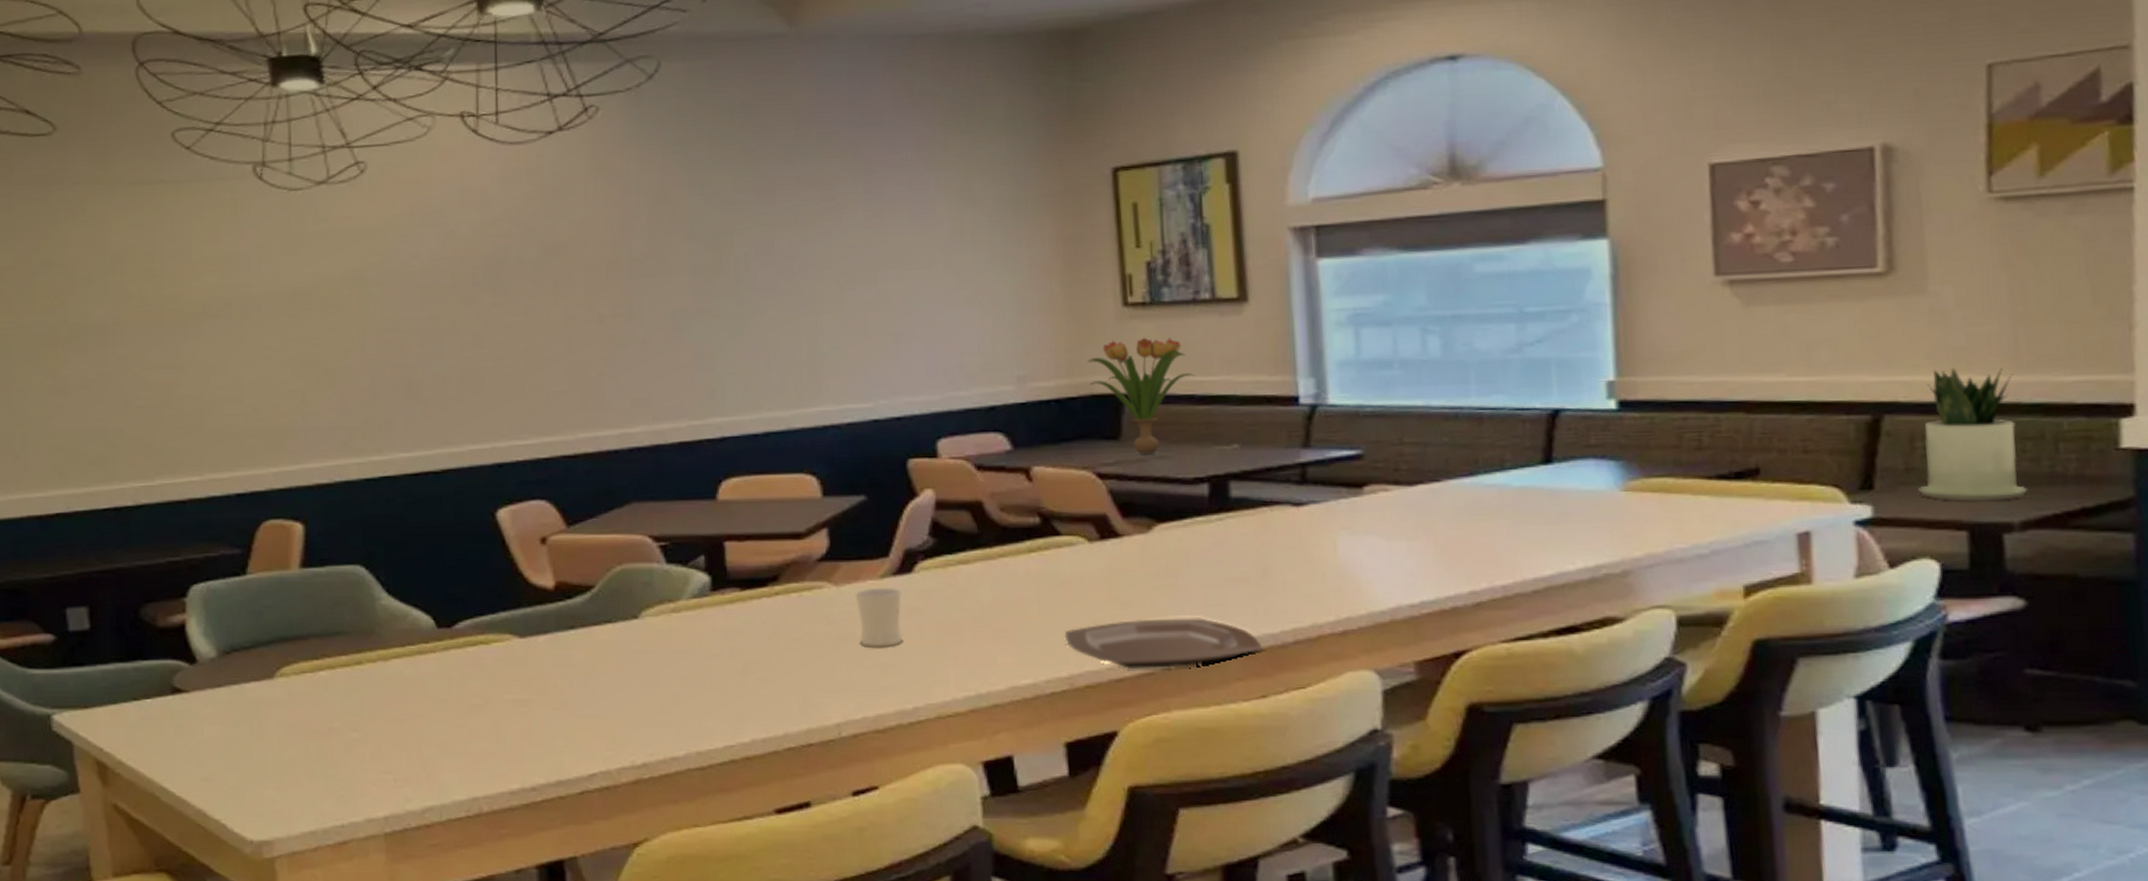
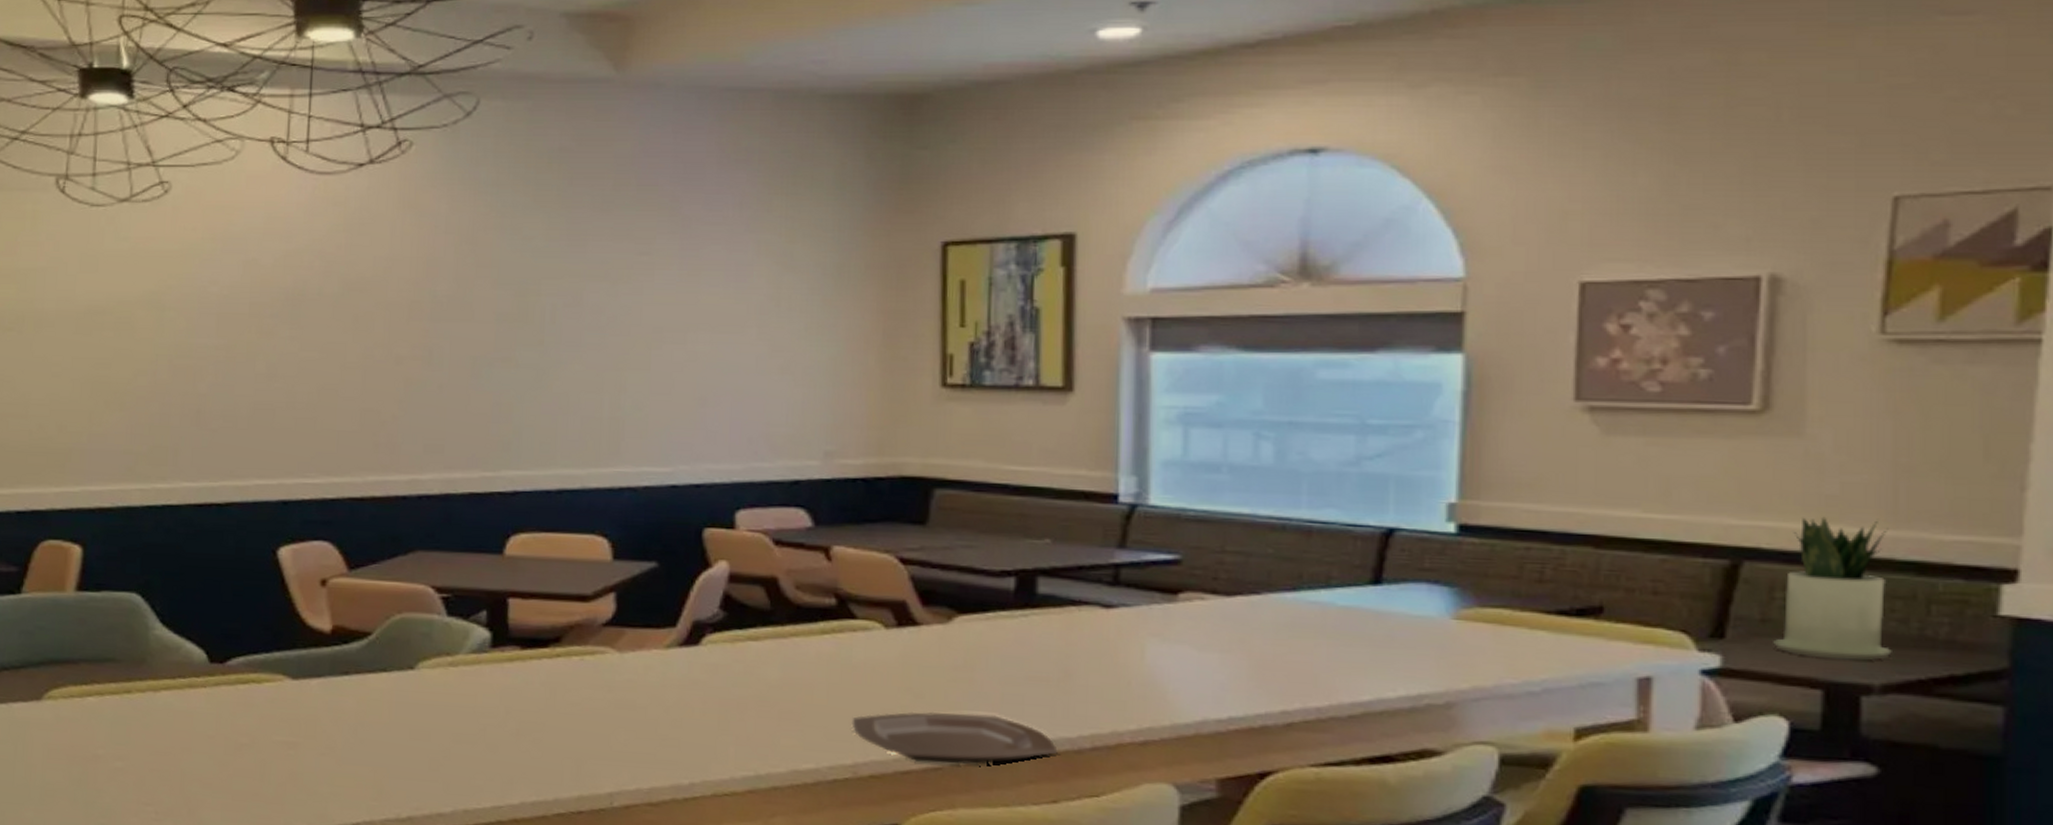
mug: present [855,587,903,649] -> none [638,656,686,721]
flower arrangement: present [1087,337,1195,453] -> none [899,421,1011,542]

